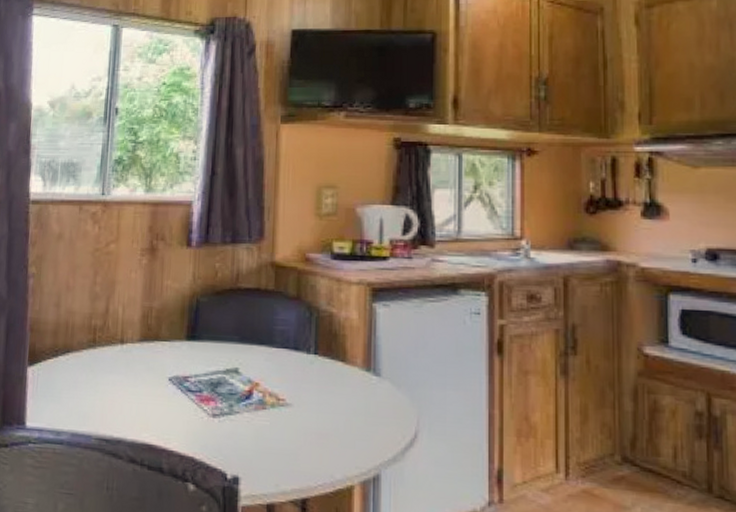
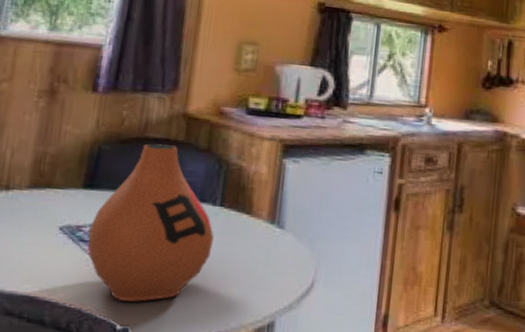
vase: none [194,294,311,452] -> present [87,144,214,302]

